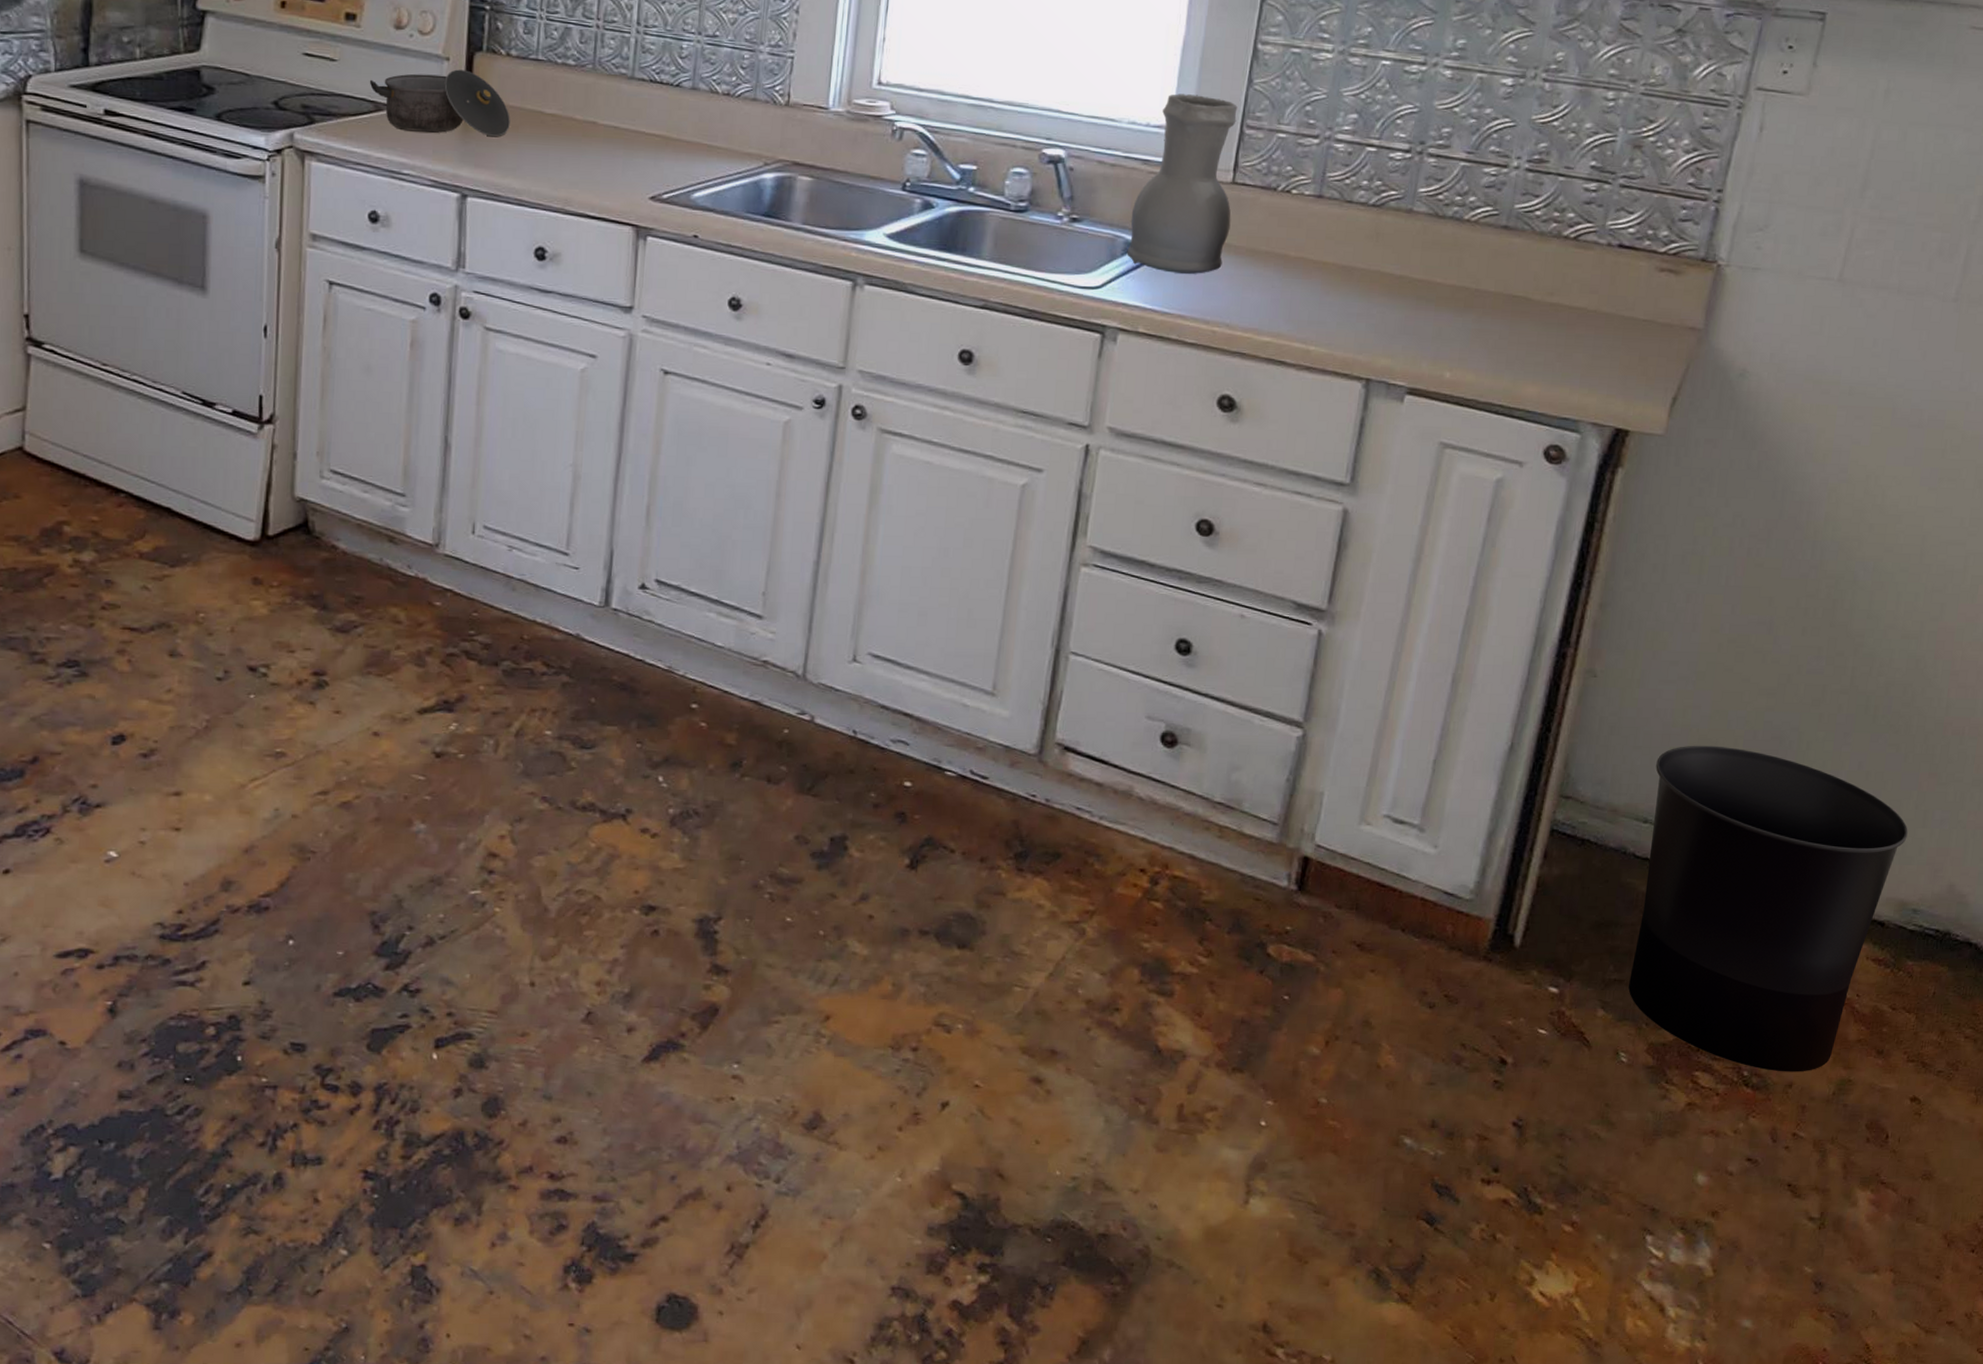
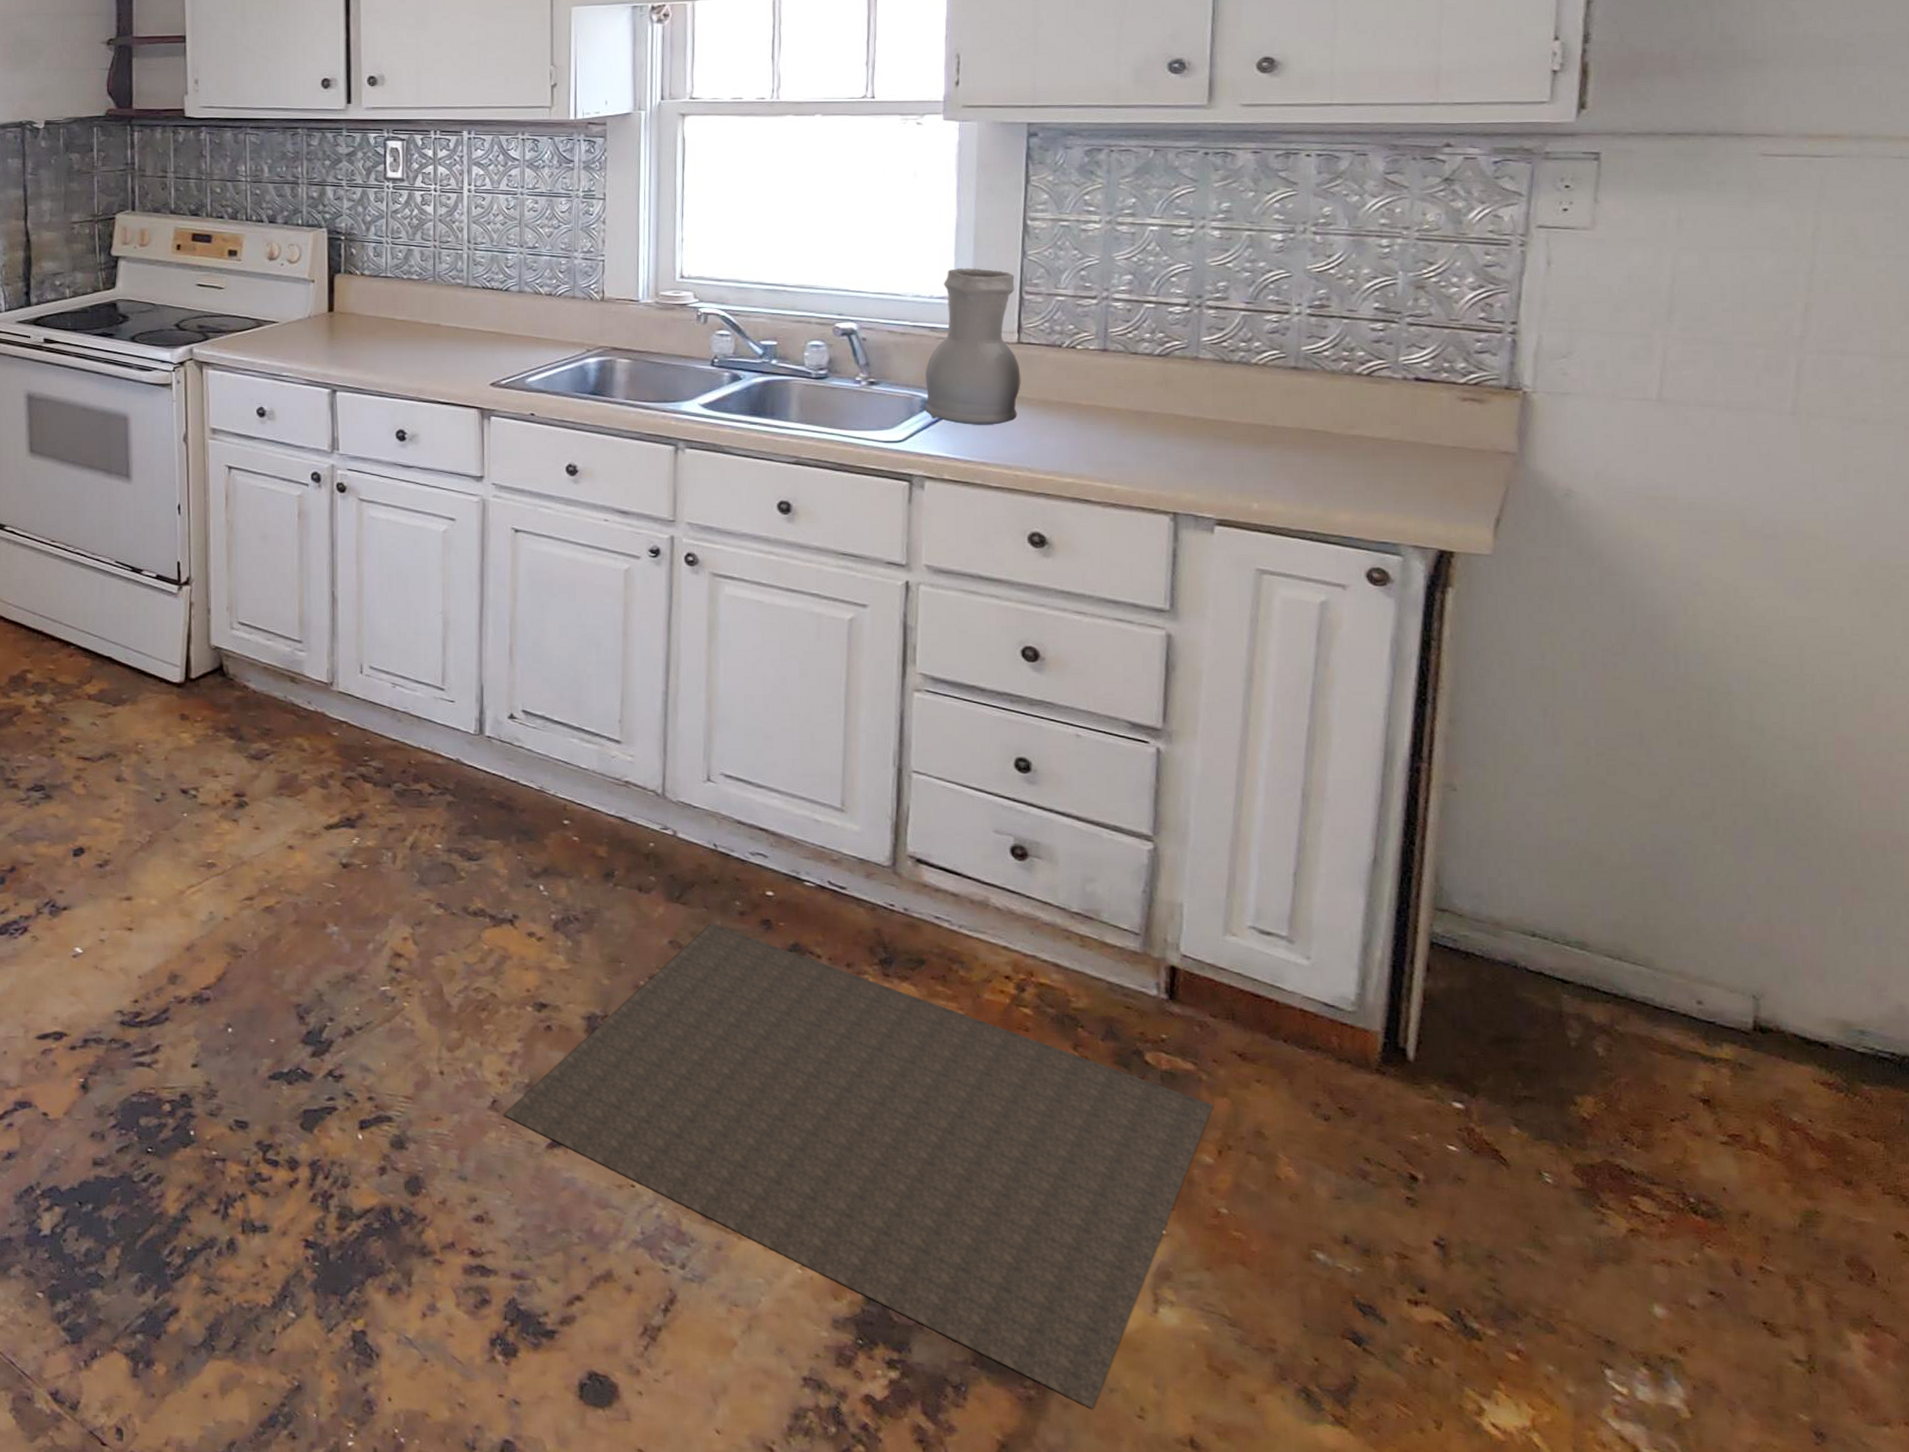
cooking pot: present [369,69,510,137] -> none [250,289,368,342]
doormat: none [599,817,1327,1301] -> present [504,924,1213,1409]
waste bin: present [1628,745,1908,1072] -> none [1536,858,1838,1201]

